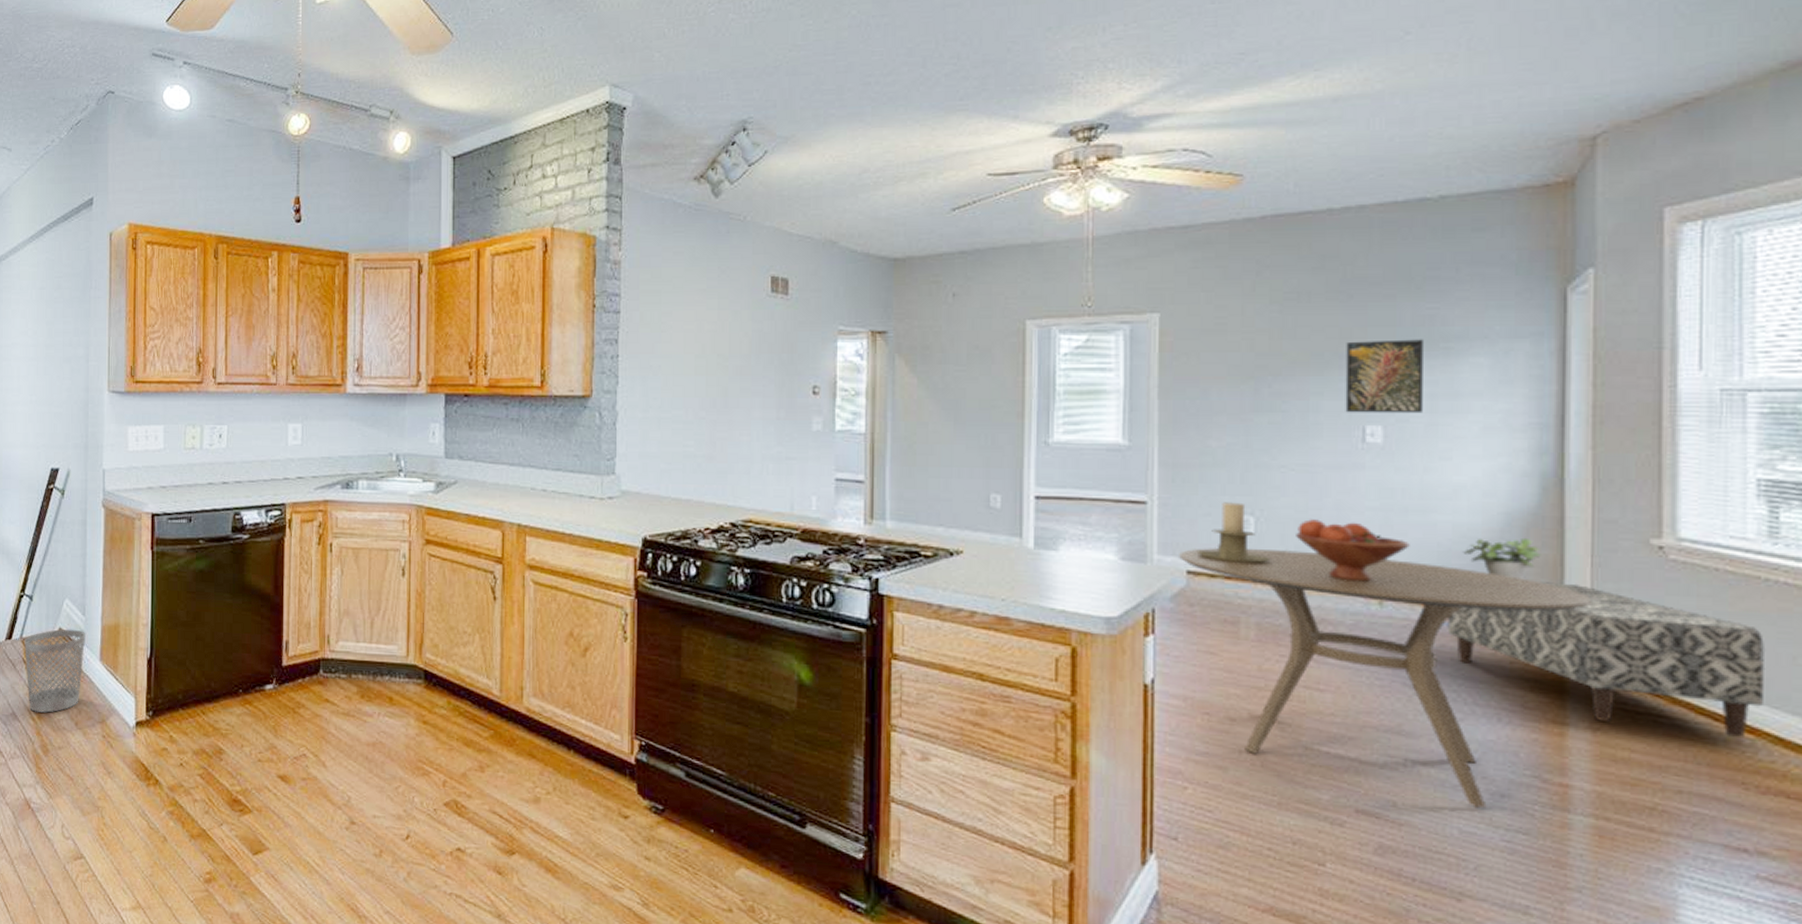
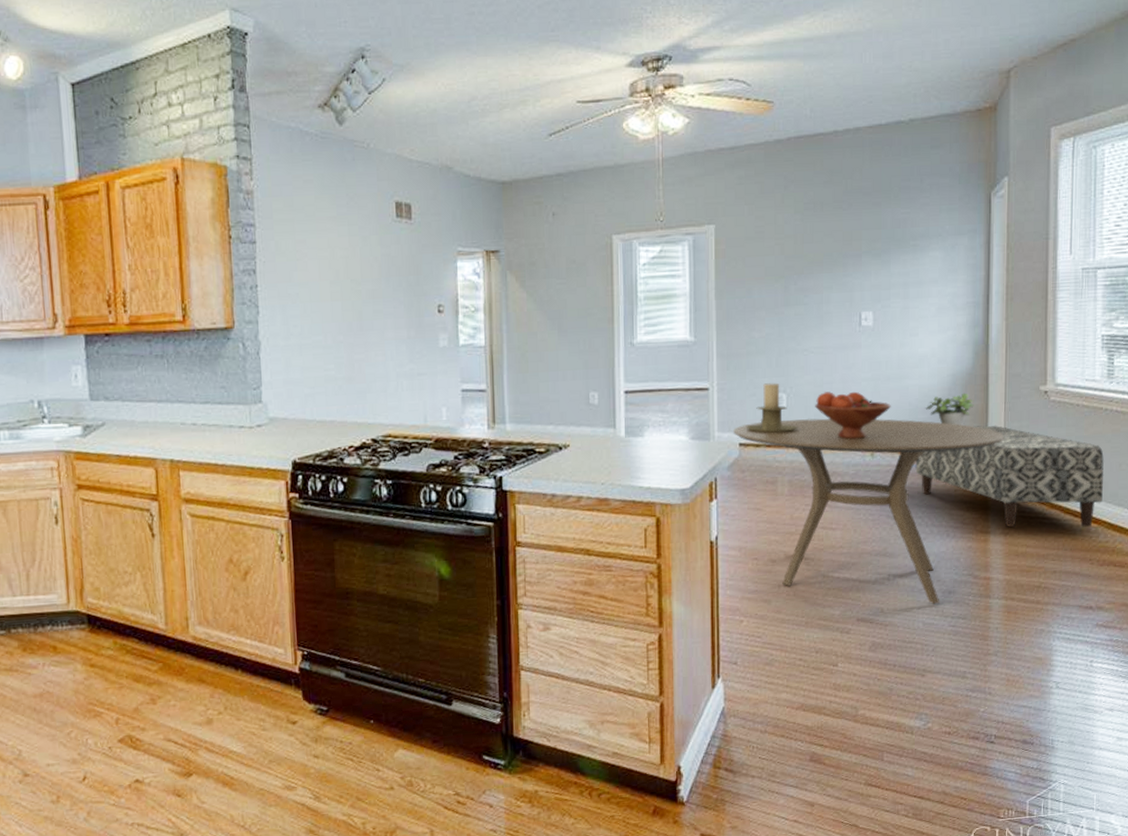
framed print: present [1345,339,1423,414] -> none [847,239,899,303]

